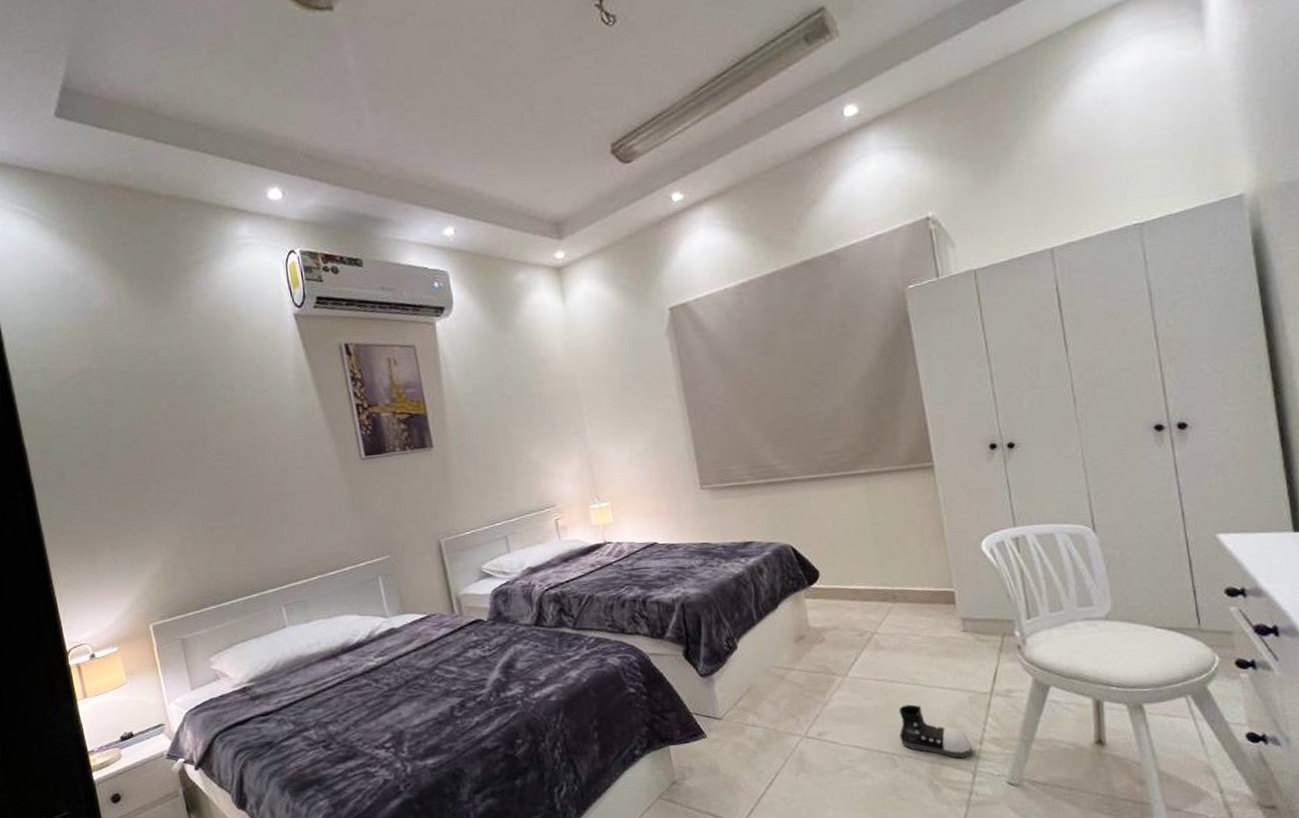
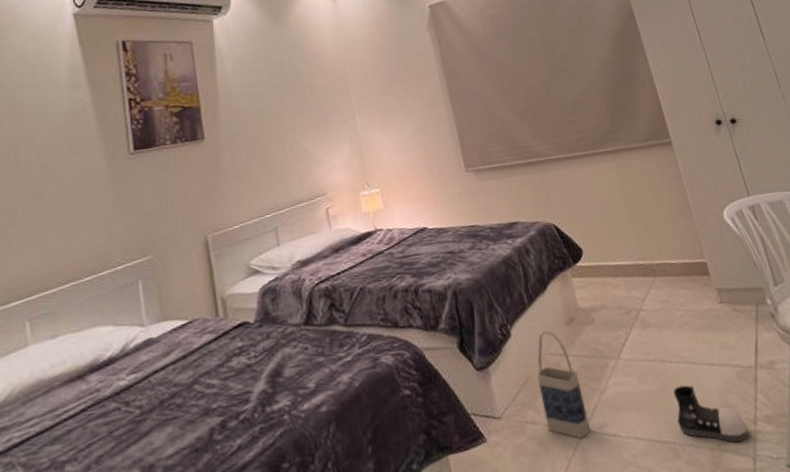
bag: none [760,646,810,743] -> present [537,330,590,439]

